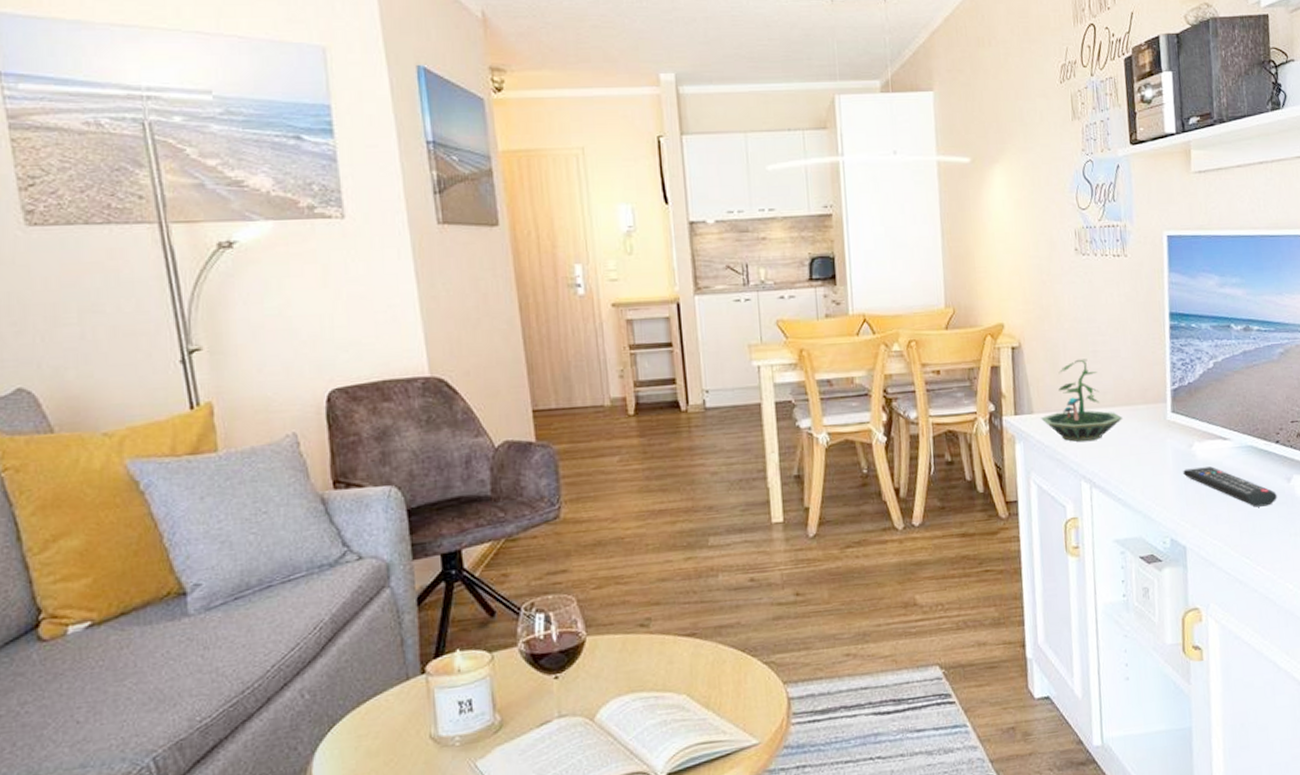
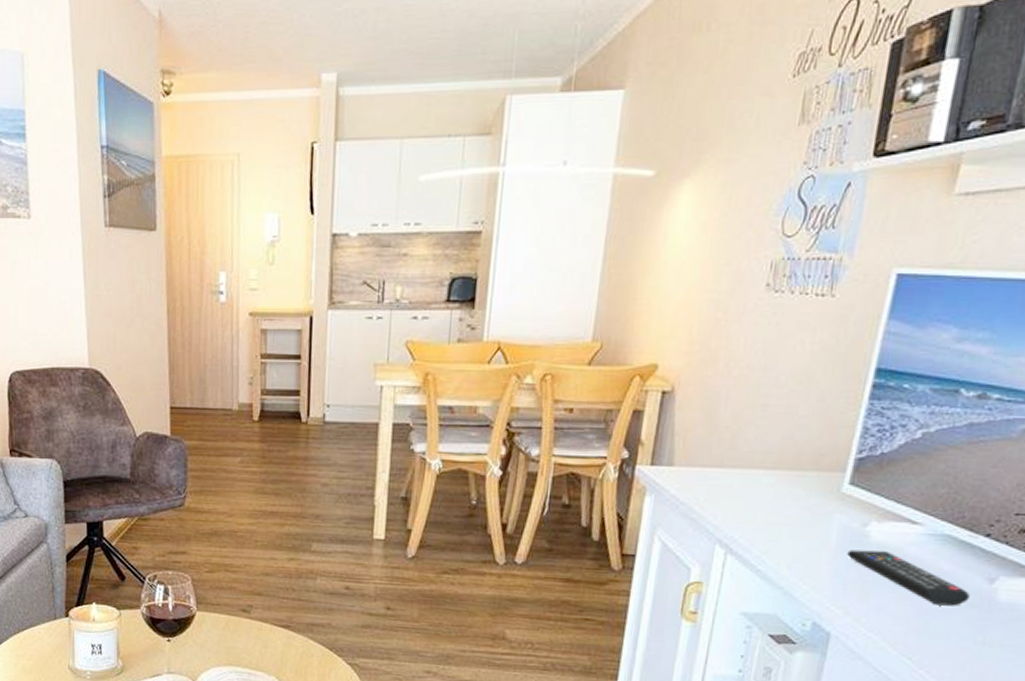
terrarium: present [1041,358,1123,442] -> none [681,412,784,503]

